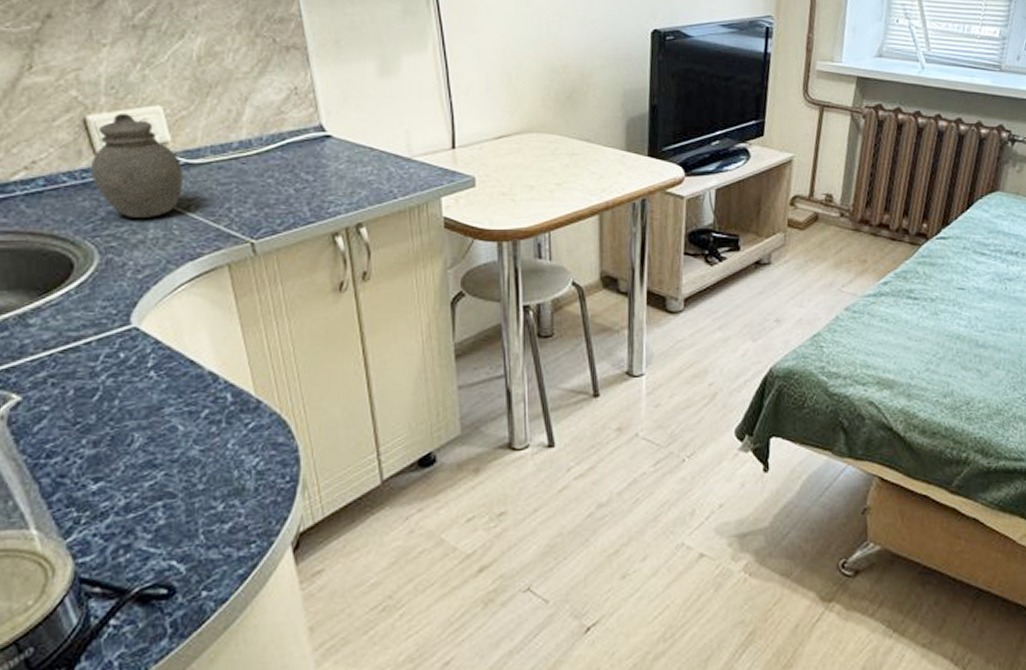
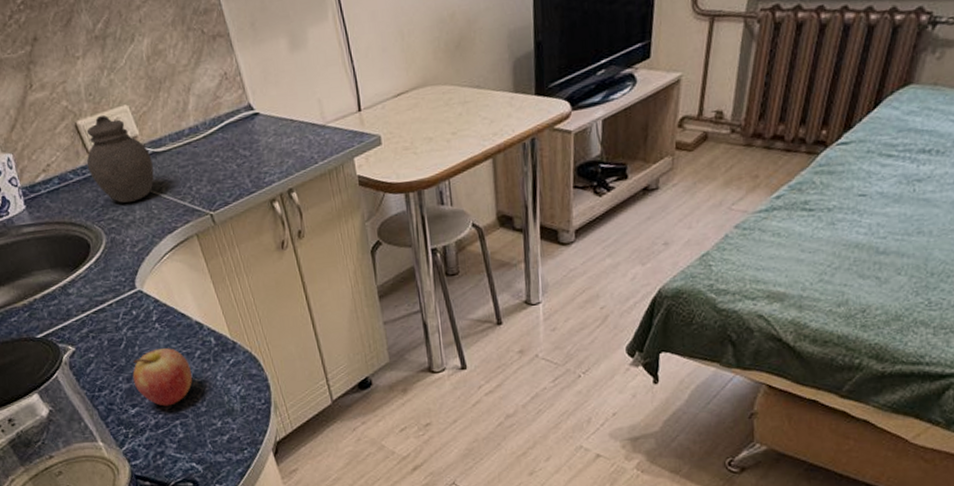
fruit: none [103,404,193,482] -> present [132,348,193,406]

